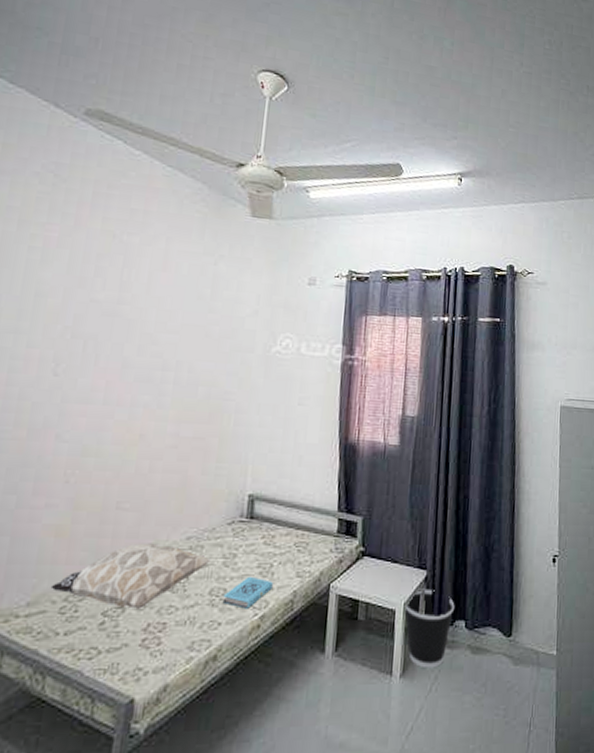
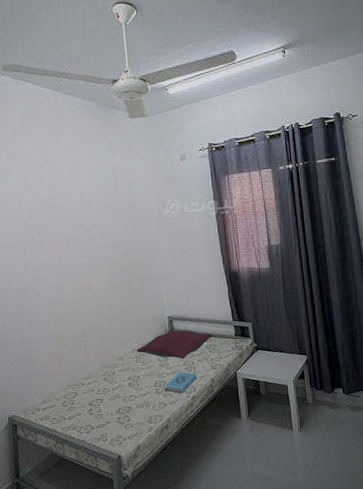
decorative pillow: present [50,543,211,609] -> none [54,356,151,400]
pillow: none [193,514,308,558] -> present [136,330,214,359]
wastebasket: present [403,588,455,669] -> none [293,368,333,424]

